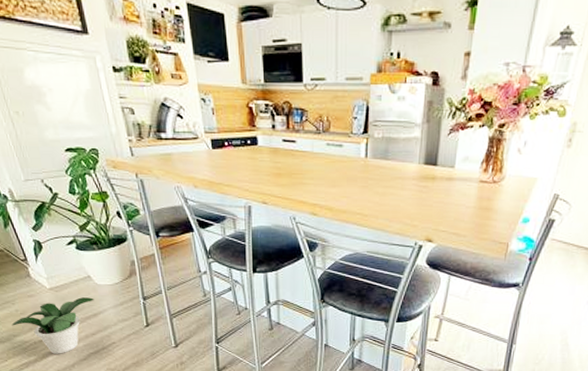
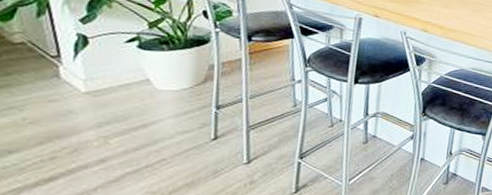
potted plant: present [11,297,94,354] -> none [10,104,148,175]

